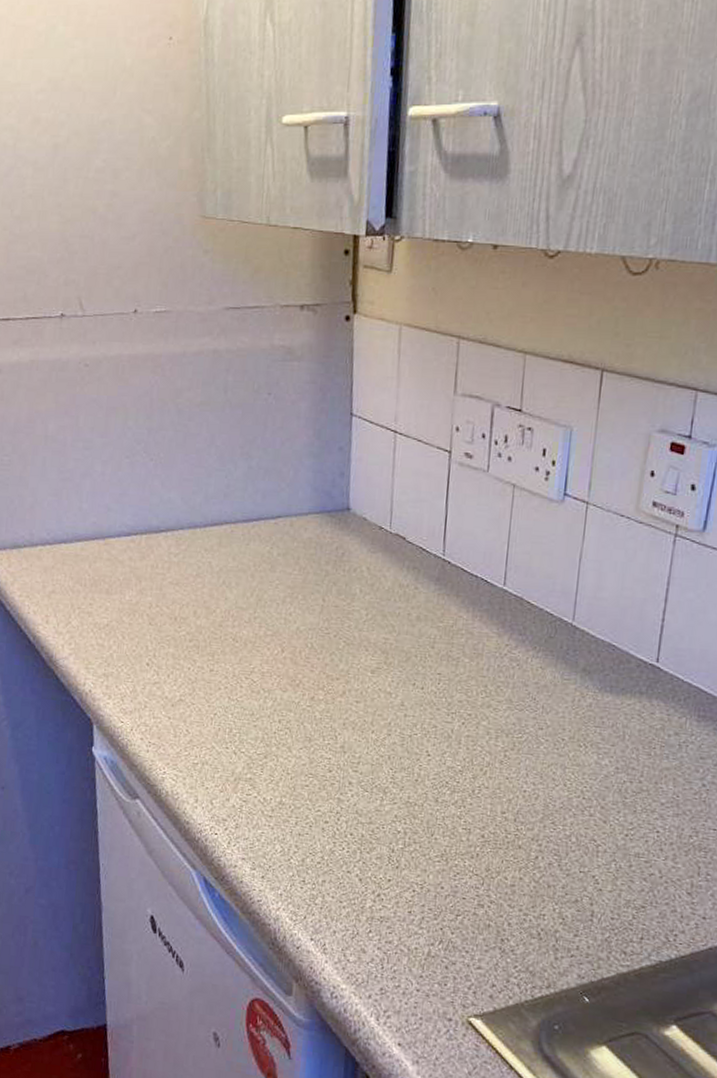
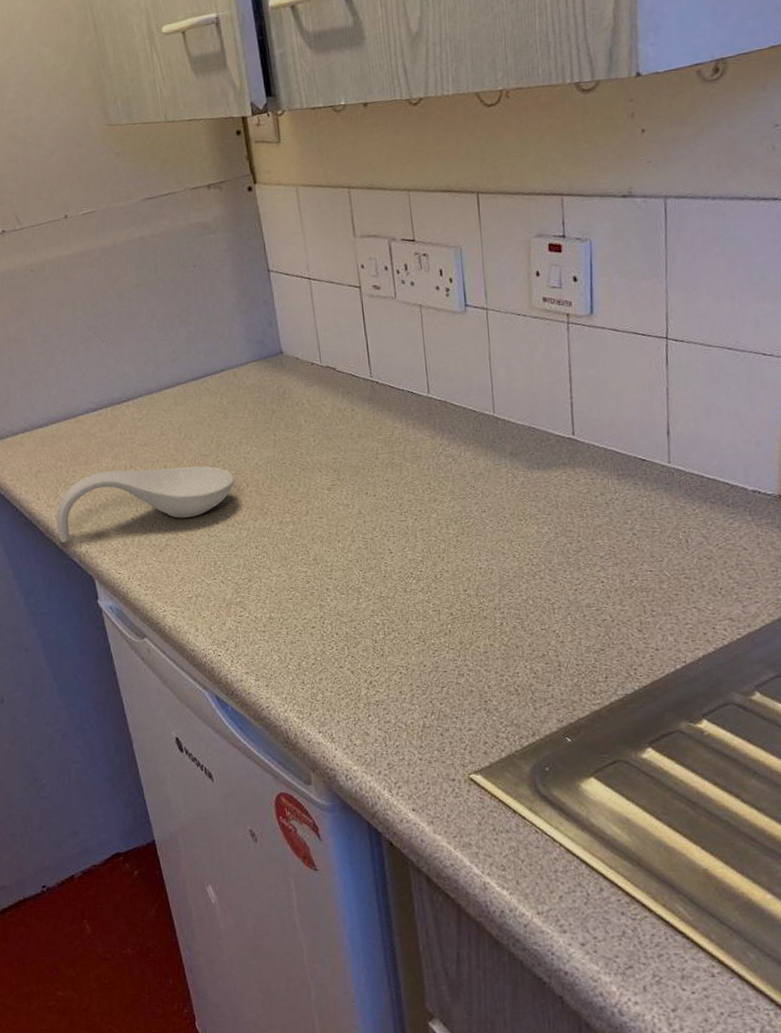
spoon rest: none [61,605,270,677] -> present [56,465,235,543]

